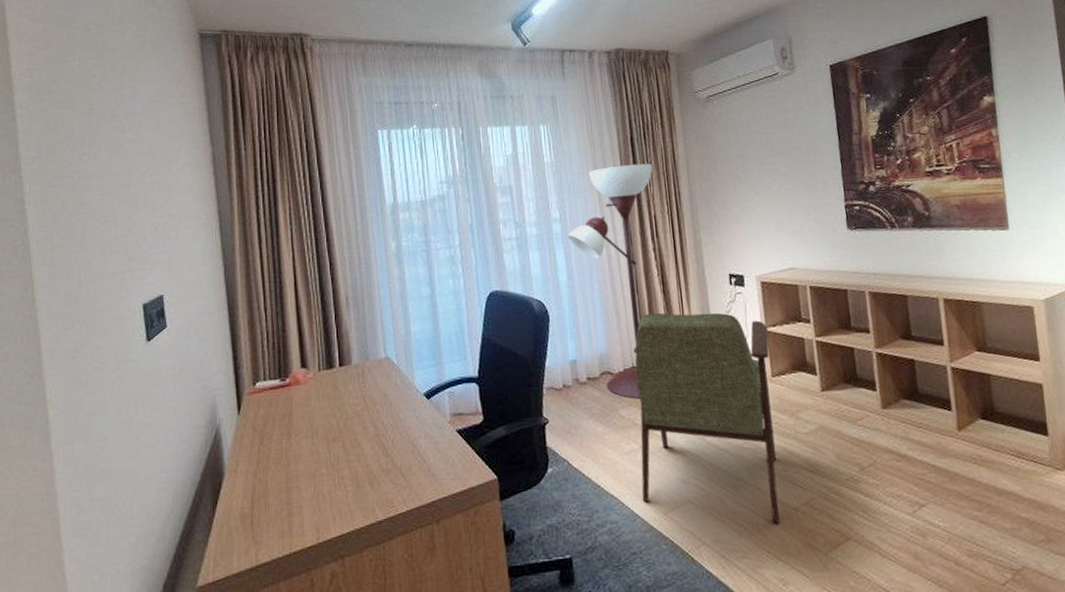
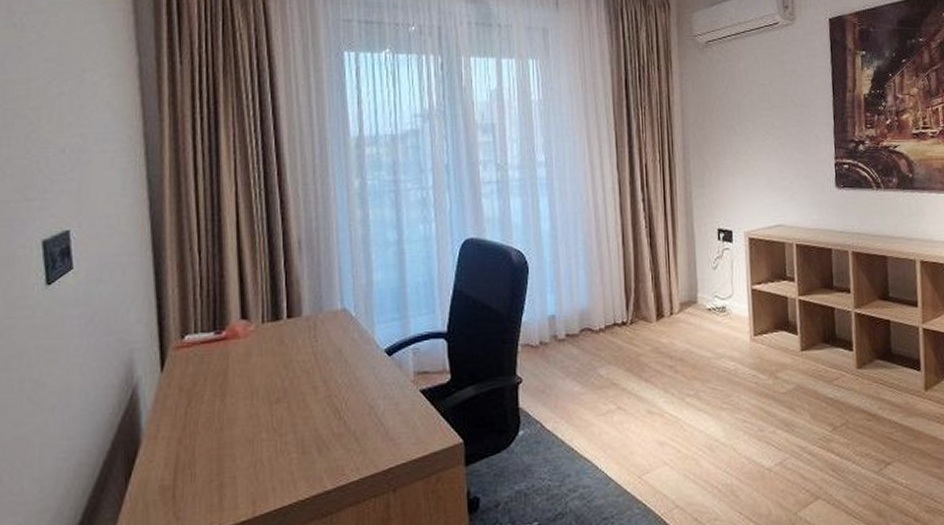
floor lamp: present [567,163,653,399] -> none [552,108,647,357]
armchair: present [633,312,780,524] -> none [616,267,754,485]

